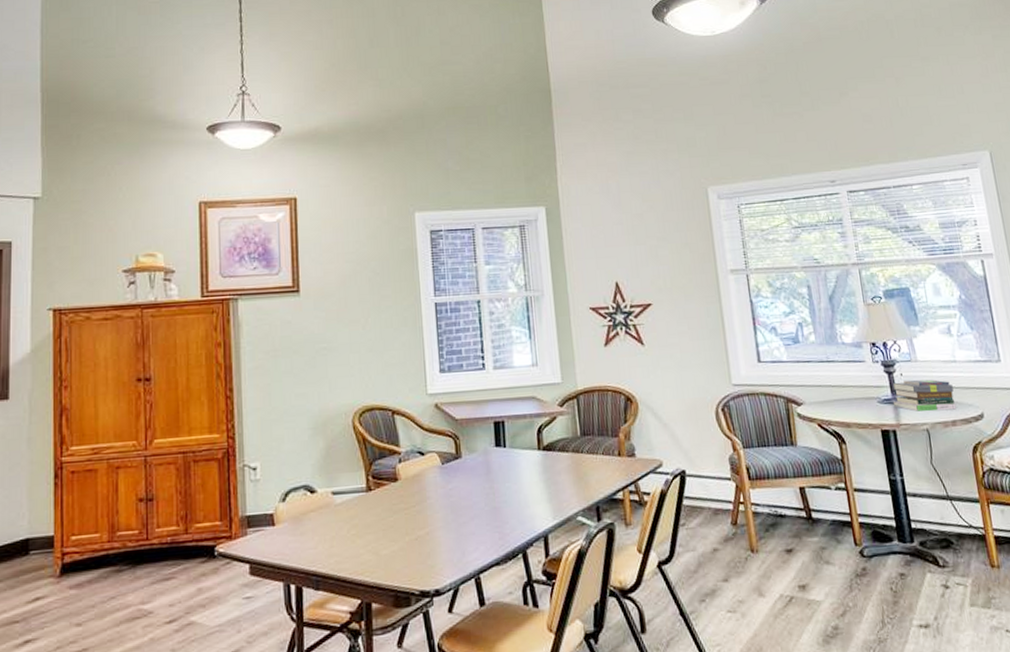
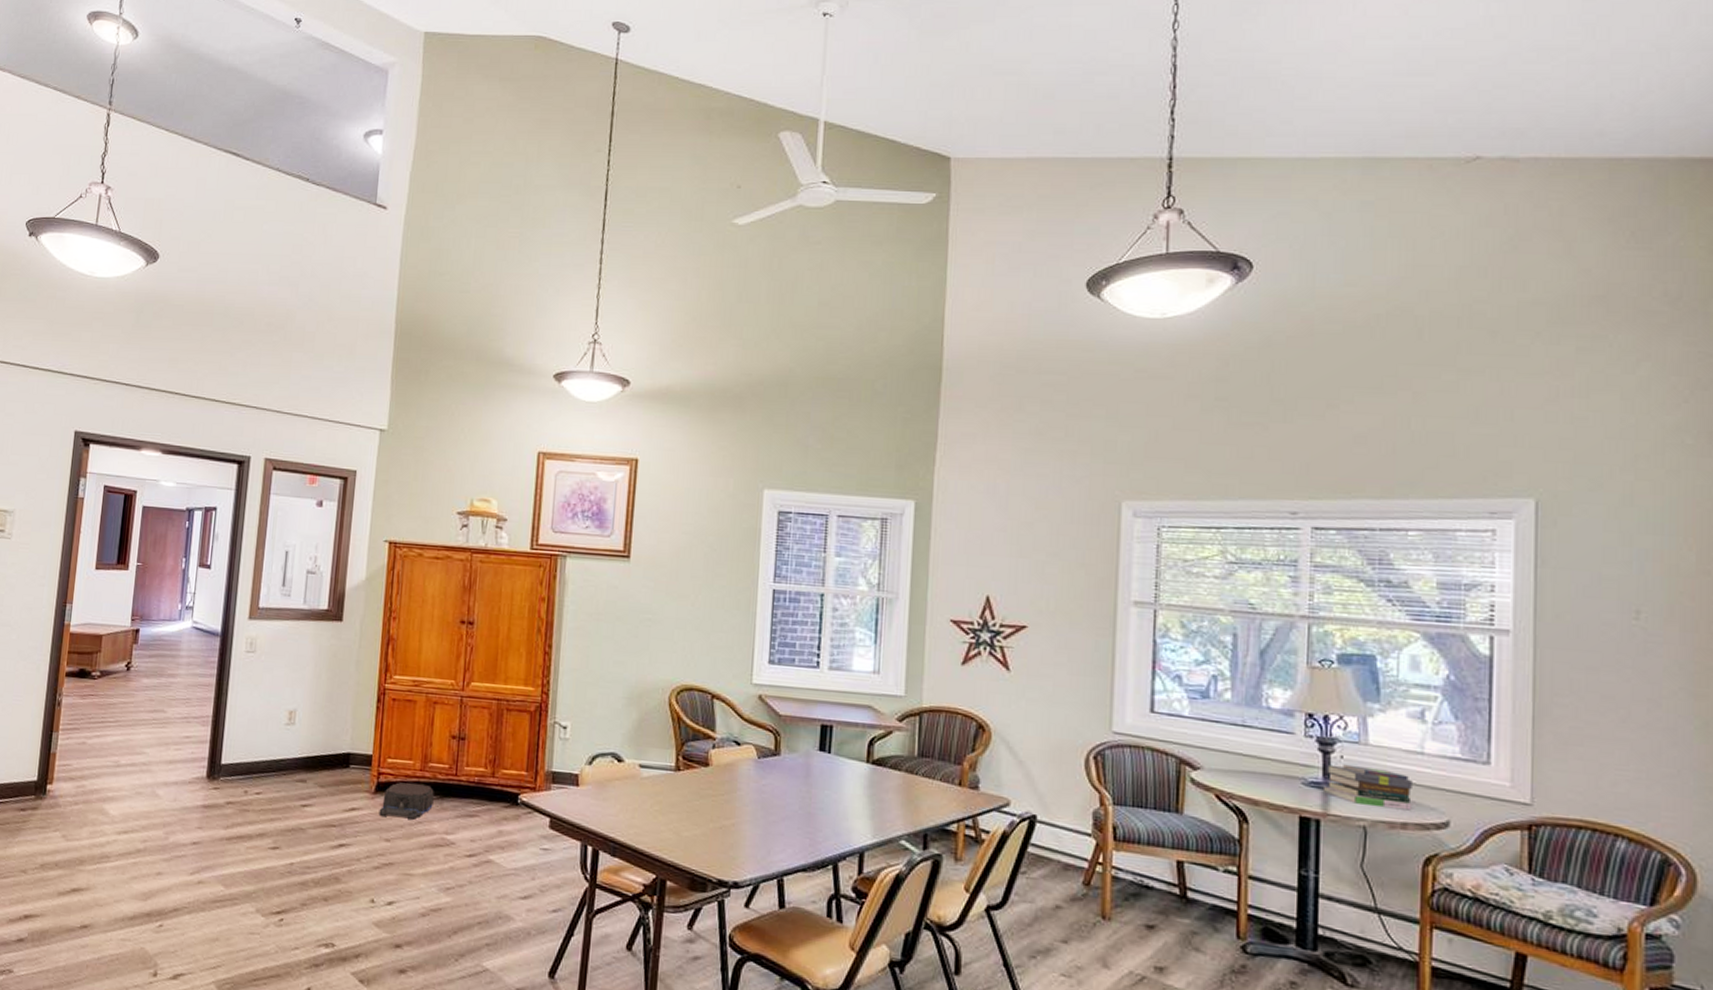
robot vacuum: none [66,556,125,600] -> present [379,782,434,820]

